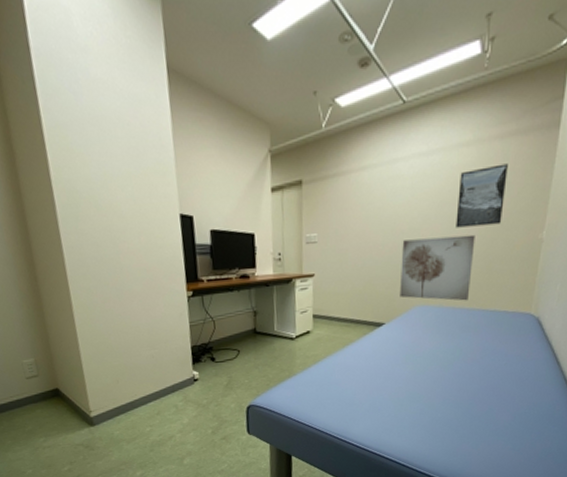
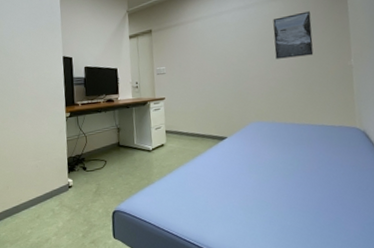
wall art: present [399,234,475,301] -> none [233,64,297,118]

